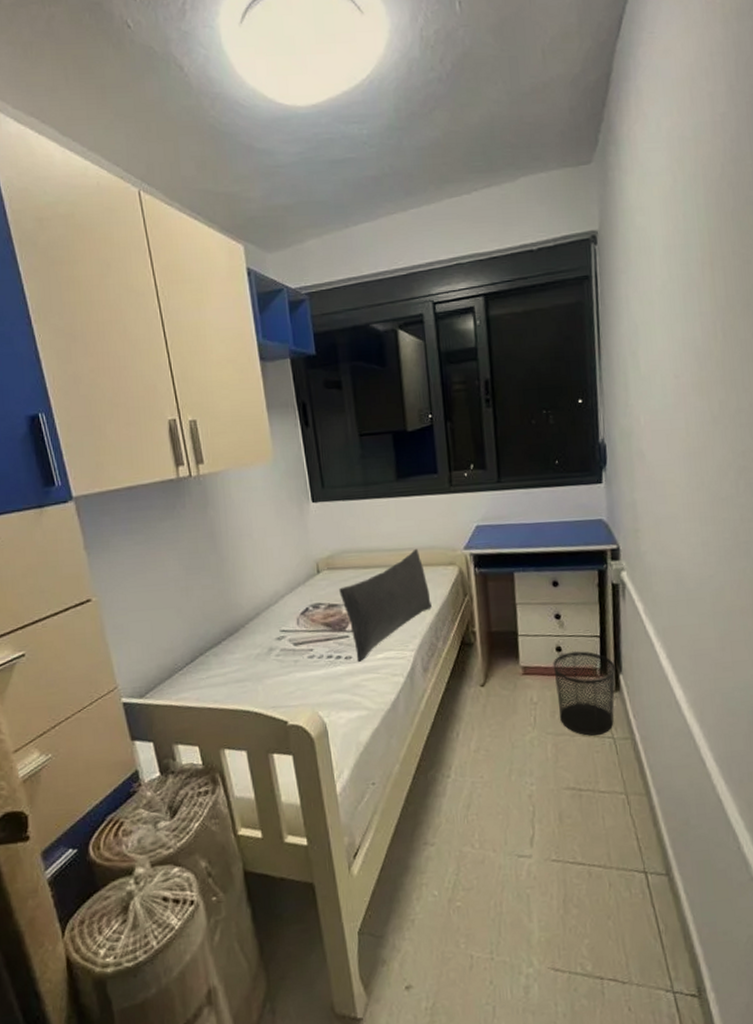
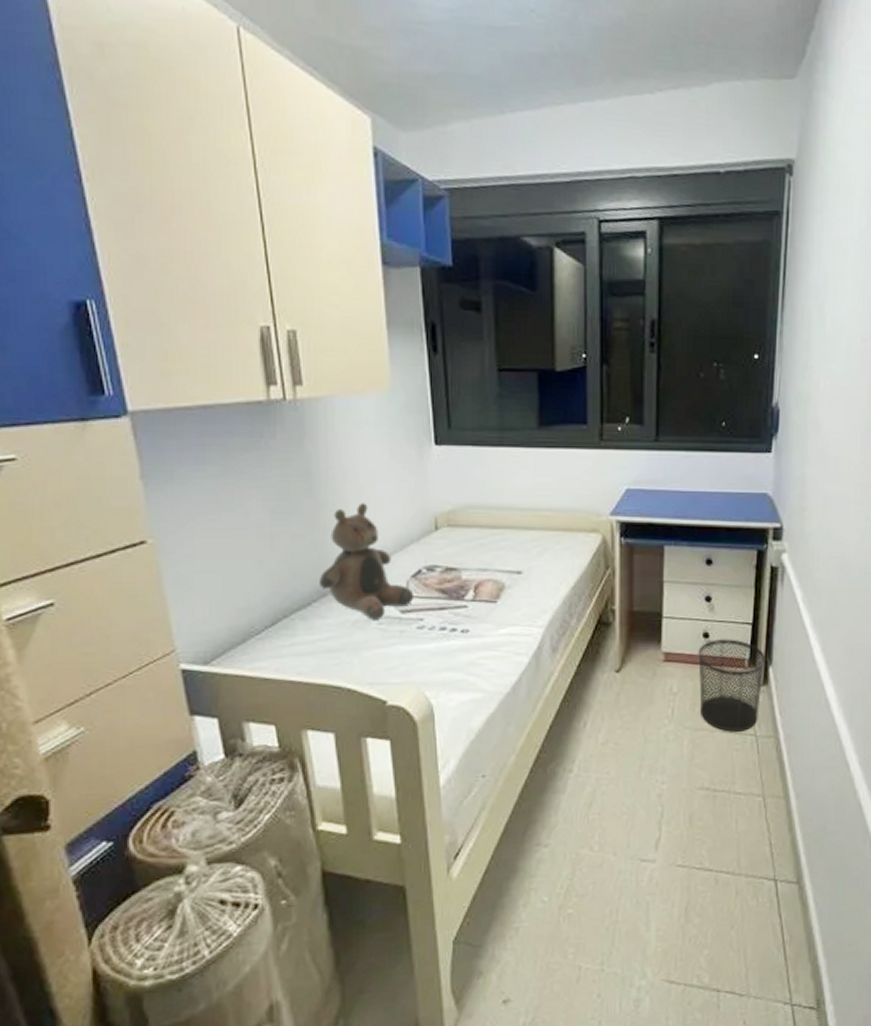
teddy bear: none [226,555,304,653] -> present [320,503,415,620]
pillow: present [339,548,432,662] -> none [460,510,567,636]

